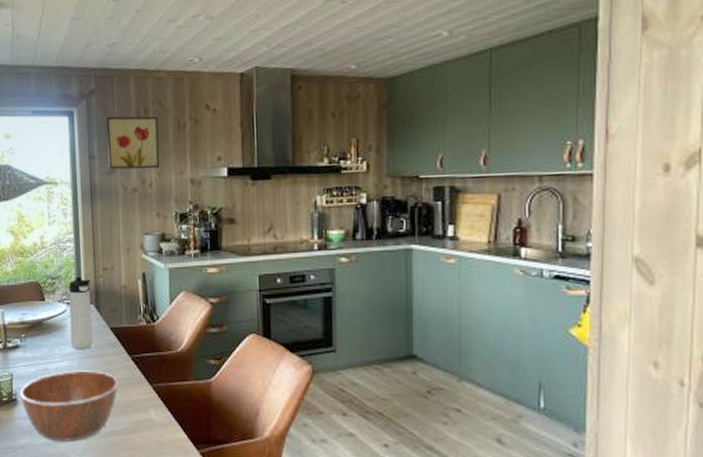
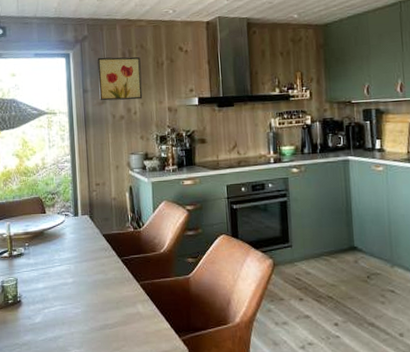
bowl: present [19,370,119,441] -> none [23,272,110,336]
thermos bottle: present [69,276,93,349] -> none [66,191,88,254]

